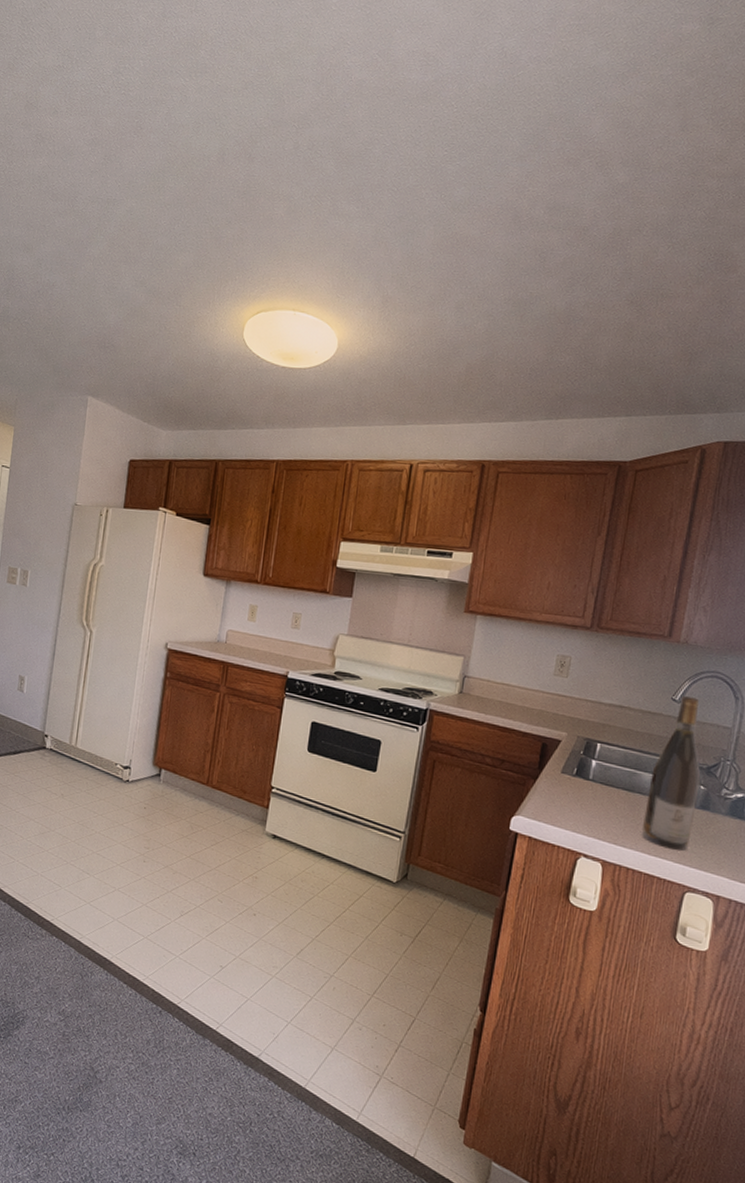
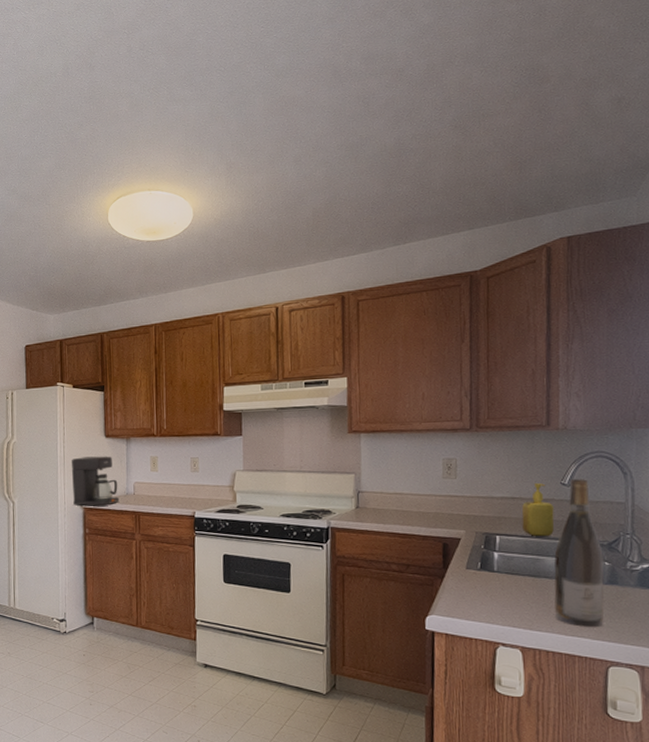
coffee maker: none [157,593,210,651] -> present [72,456,120,507]
soap dispenser: none [625,693,660,752] -> present [521,482,555,537]

